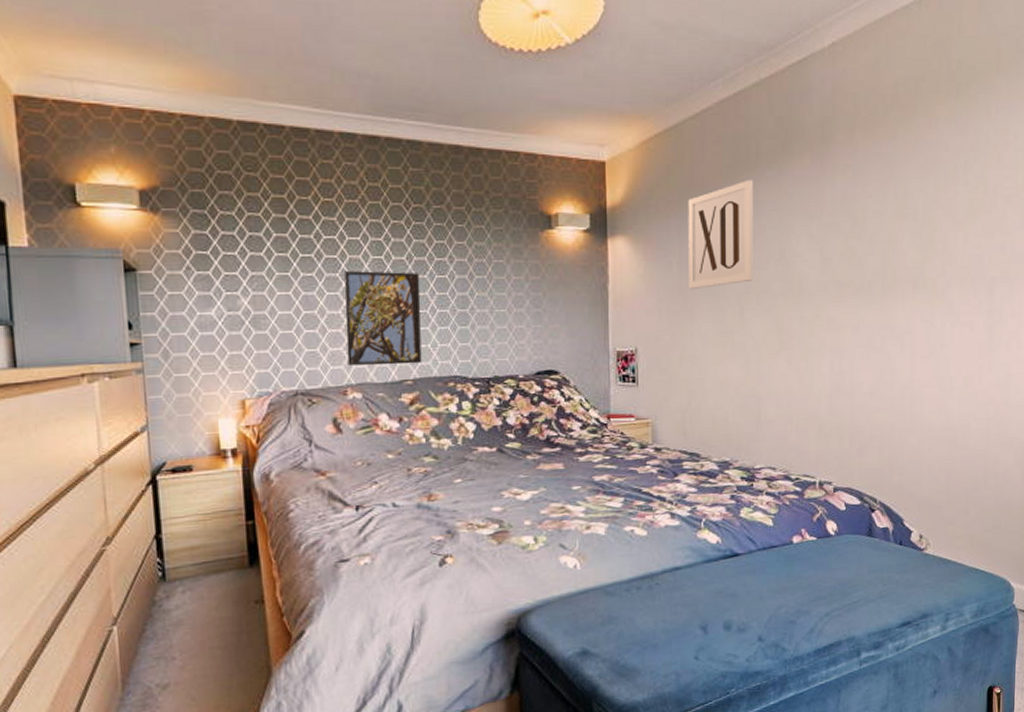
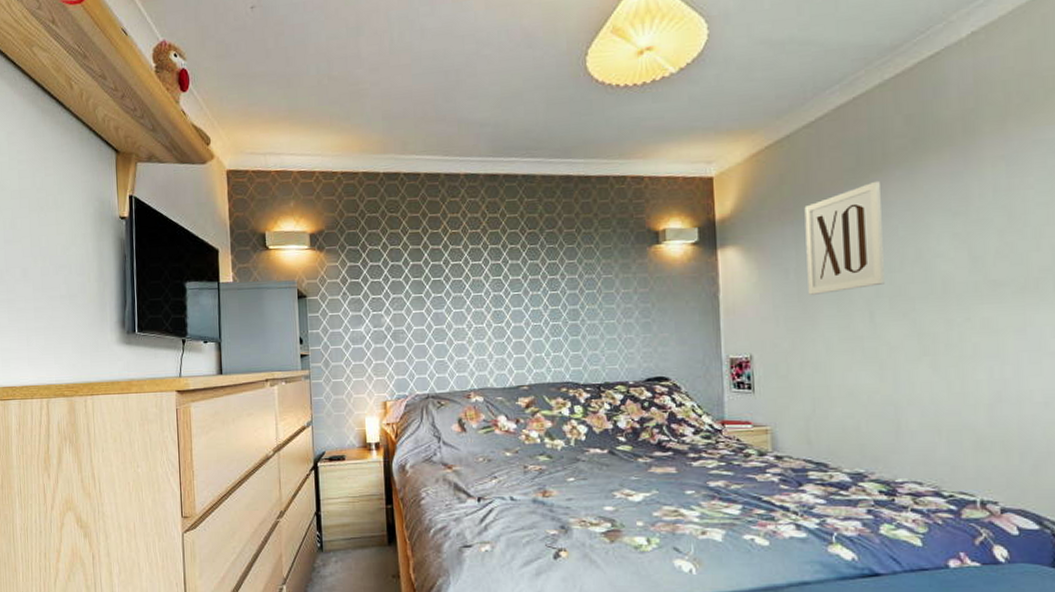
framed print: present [344,271,422,366] -> none [468,289,537,373]

